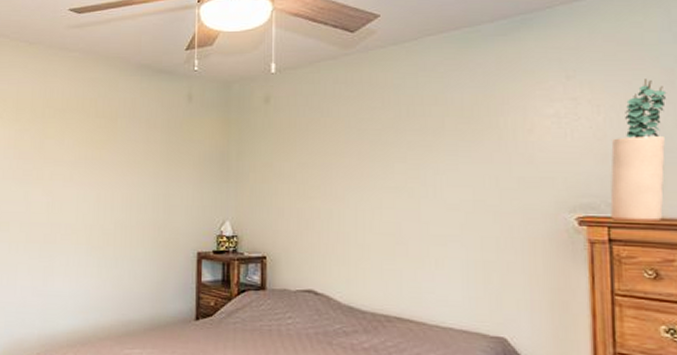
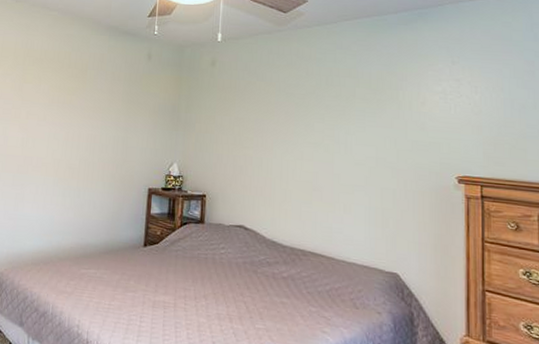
vase: present [610,79,667,222] -> none [483,68,529,184]

